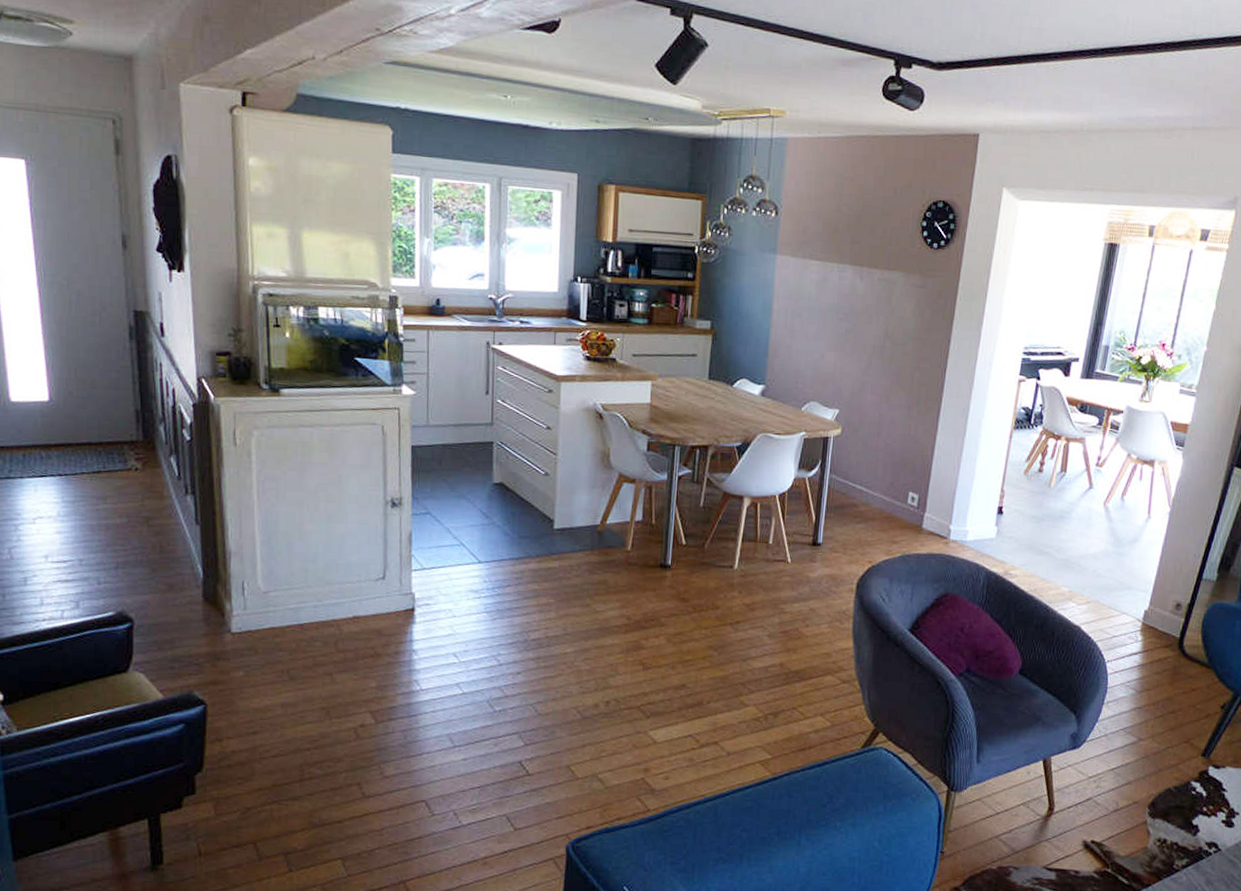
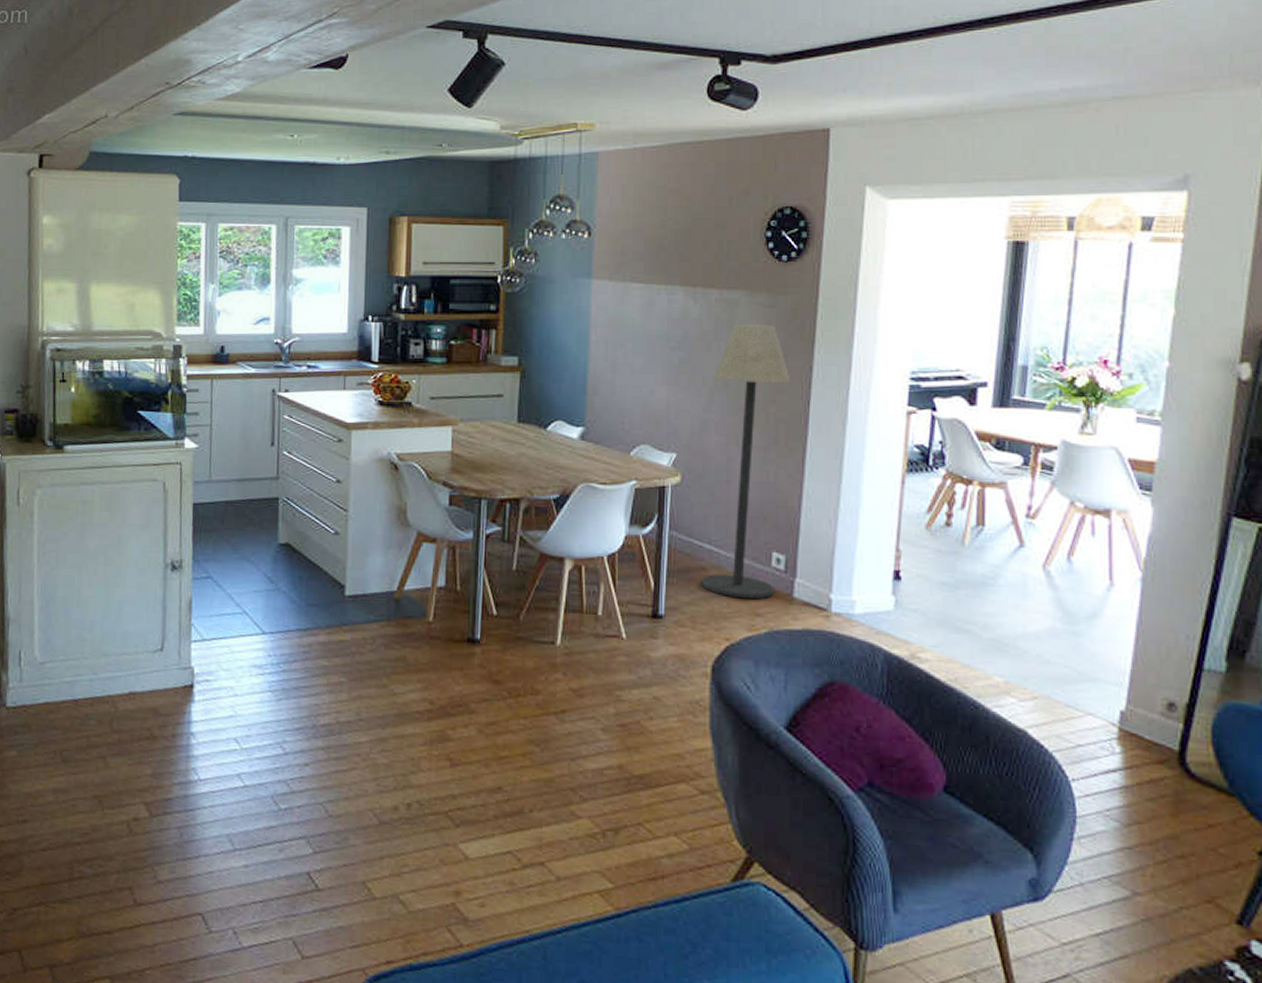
floor lamp: none [852,301,933,530] -> present [701,325,791,599]

